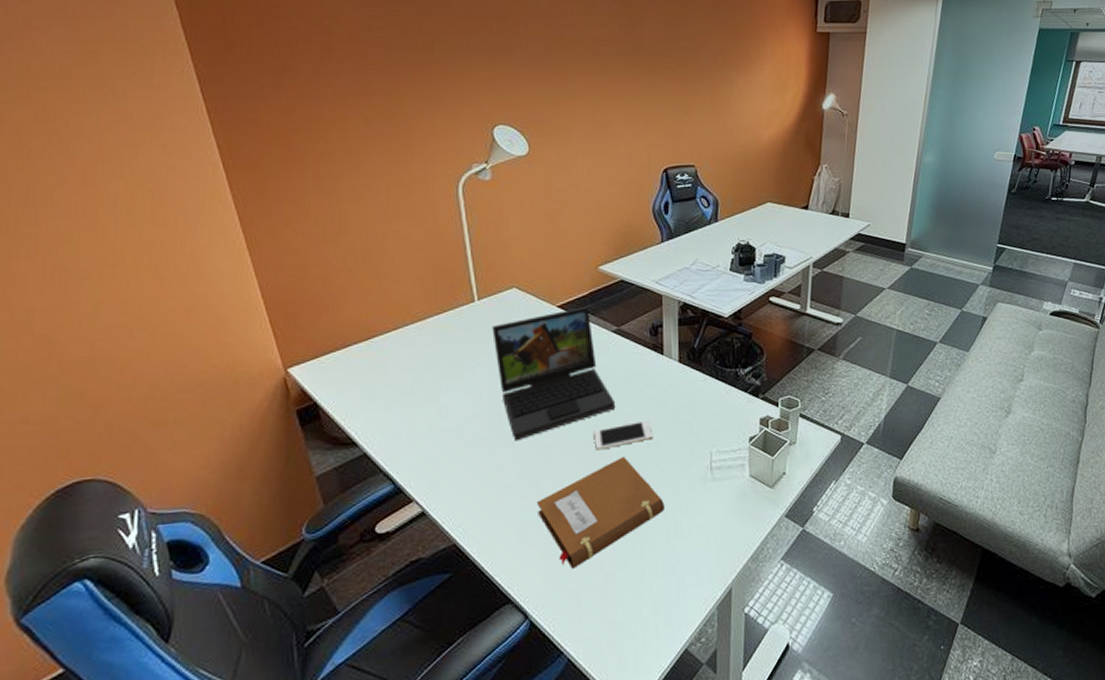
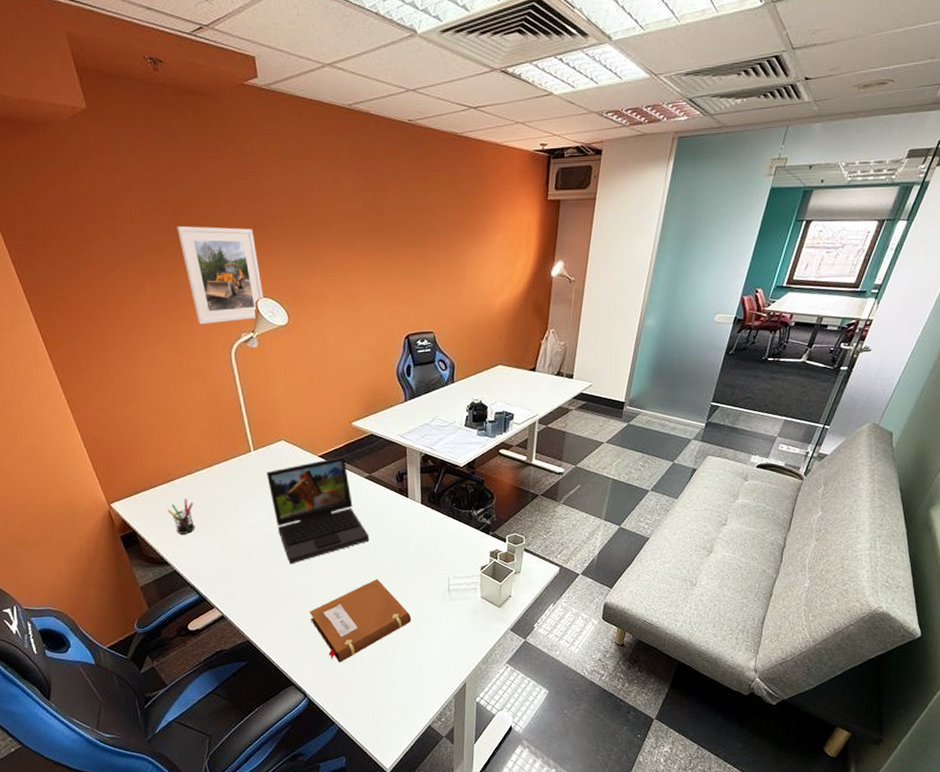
pen holder: none [362,361,397,406] -> present [167,499,195,534]
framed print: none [404,45,501,154] -> present [176,225,264,325]
cell phone: present [595,419,652,451] -> none [353,550,400,574]

